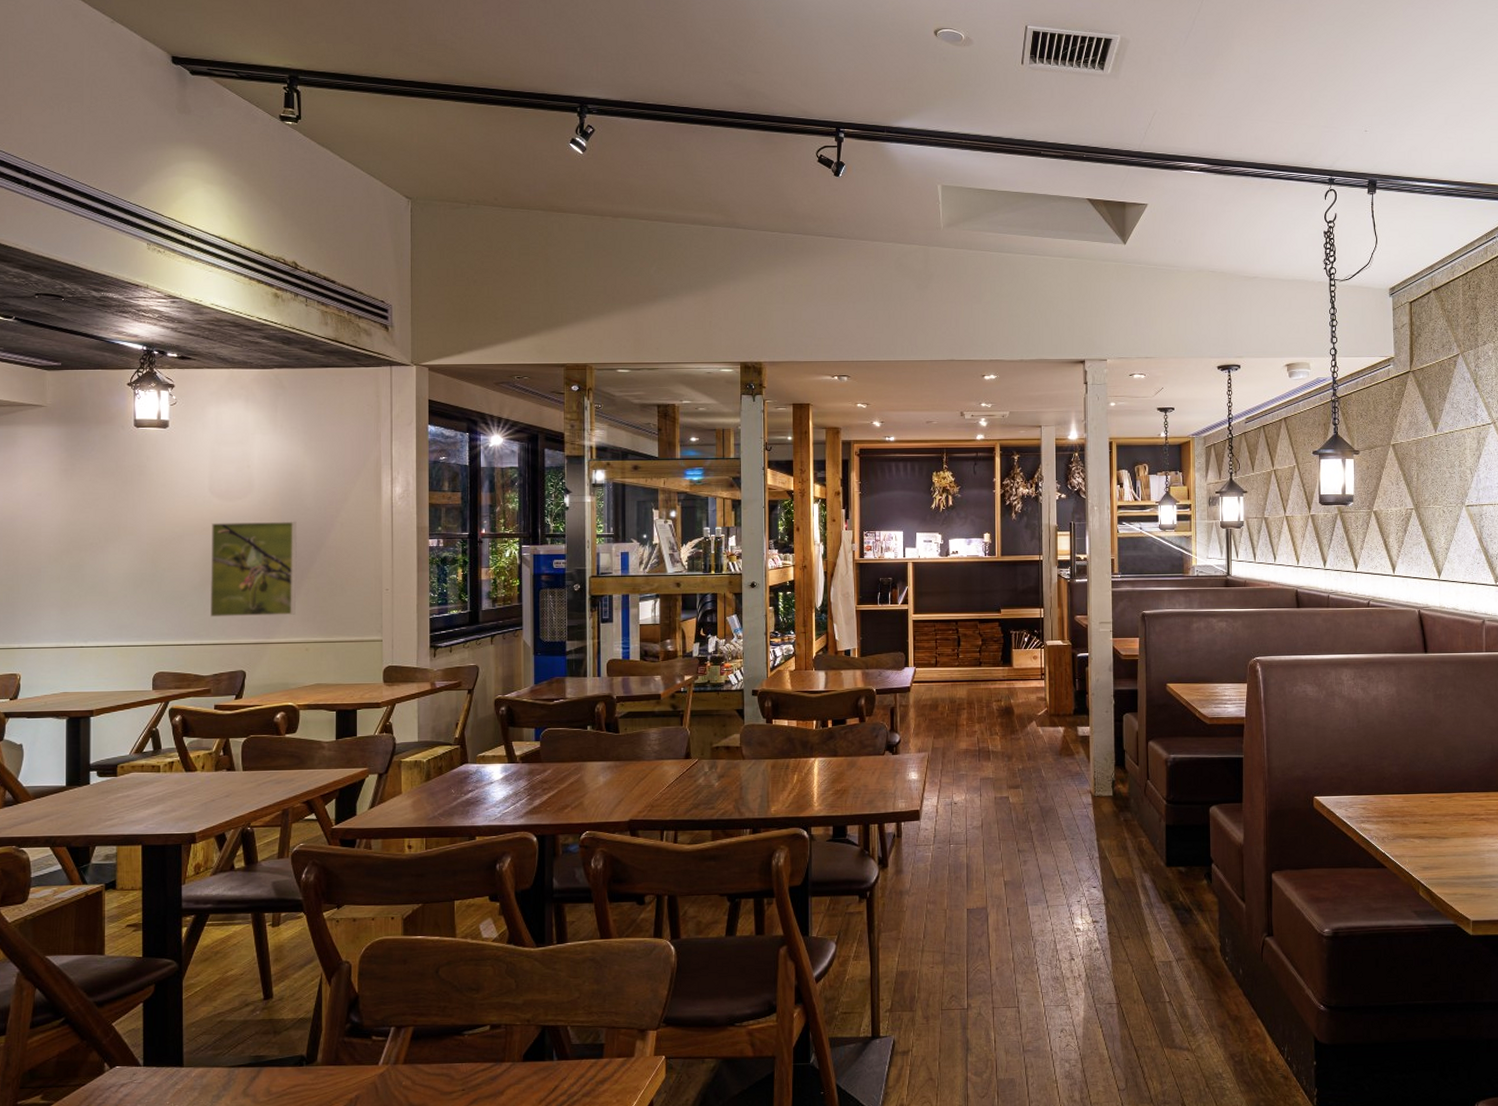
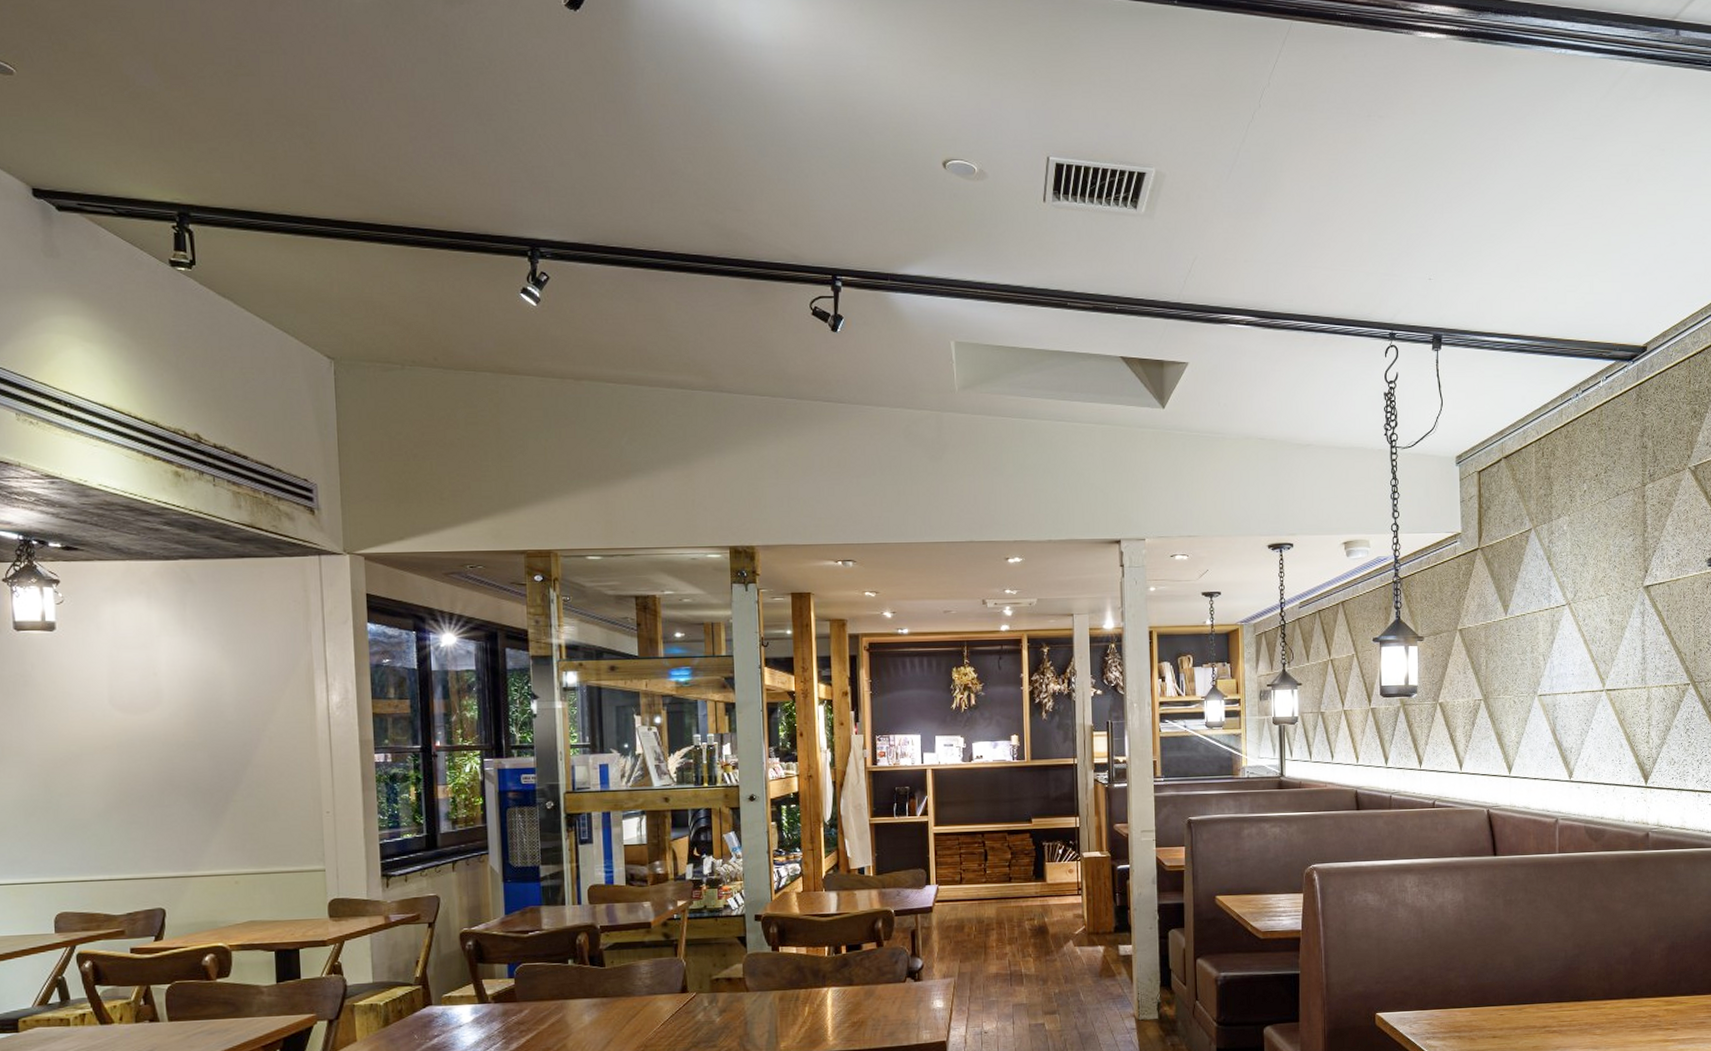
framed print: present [211,521,297,617] -> none [115,736,221,849]

